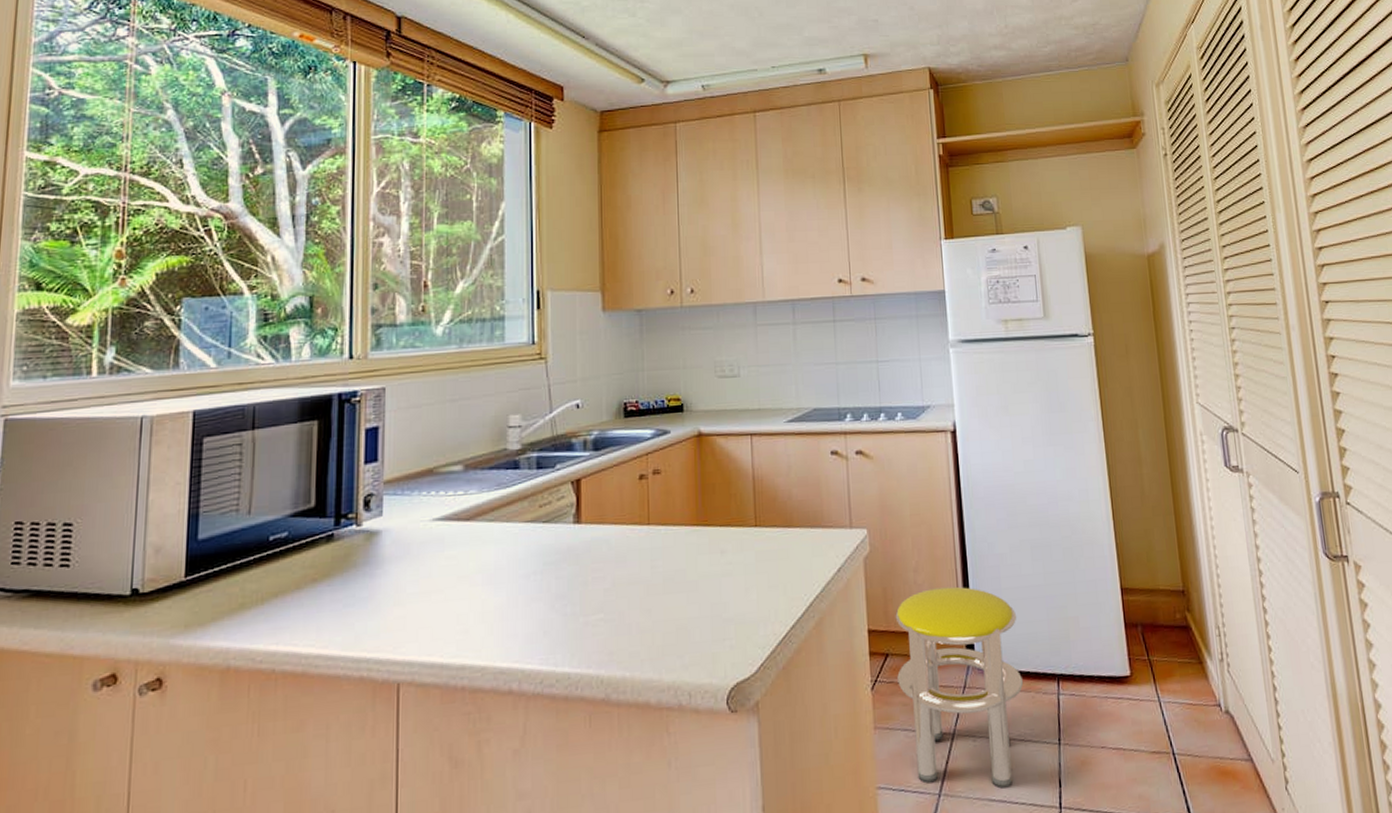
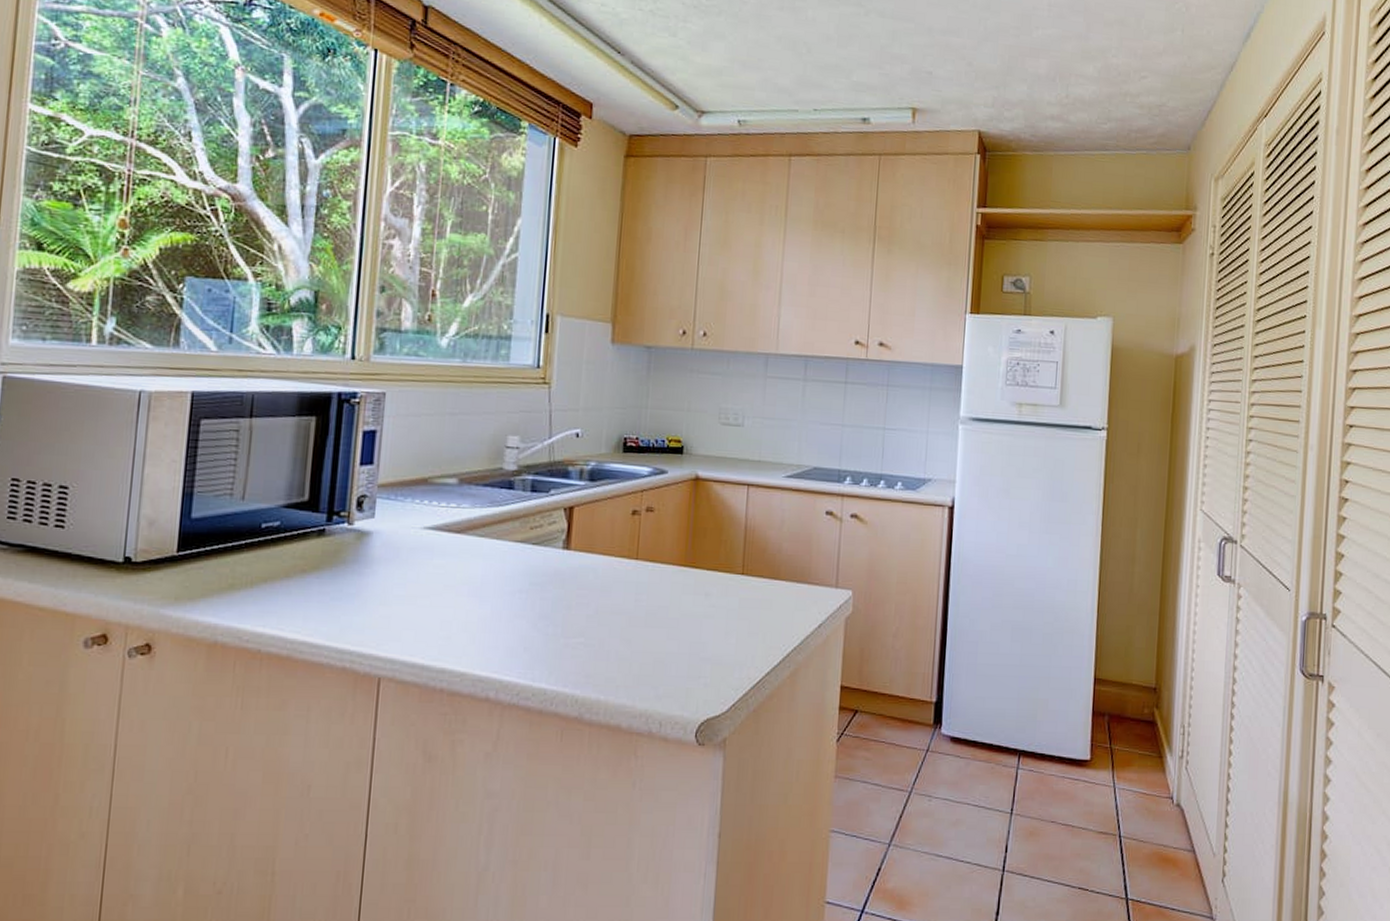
stool: present [895,586,1024,789] -> none [863,655,989,847]

